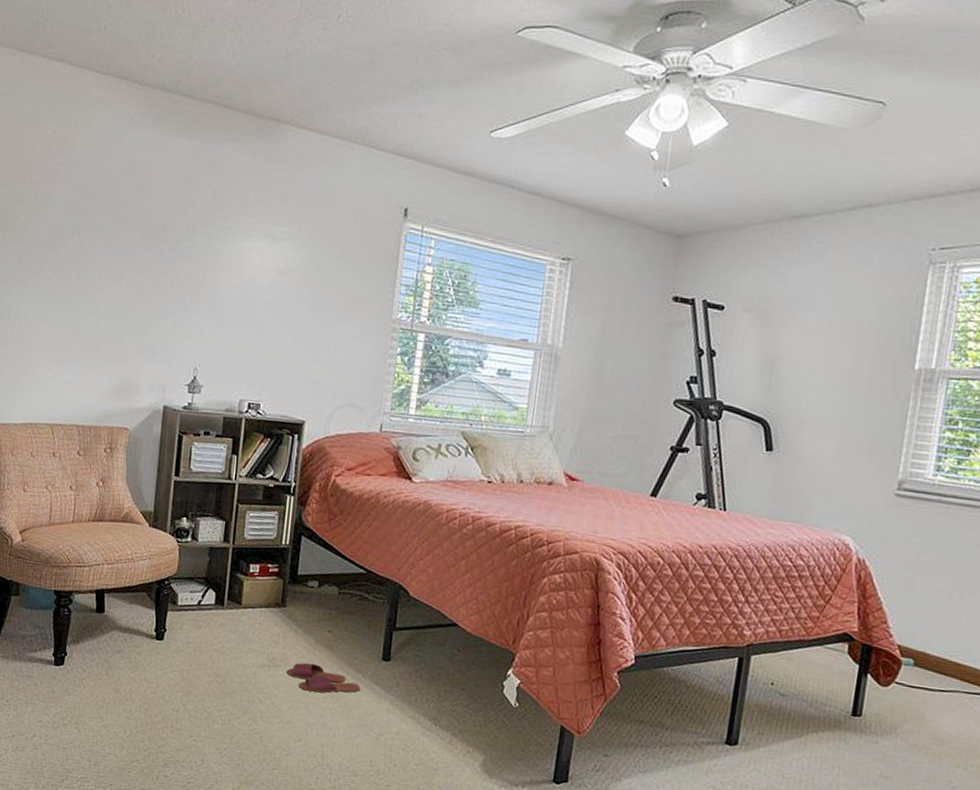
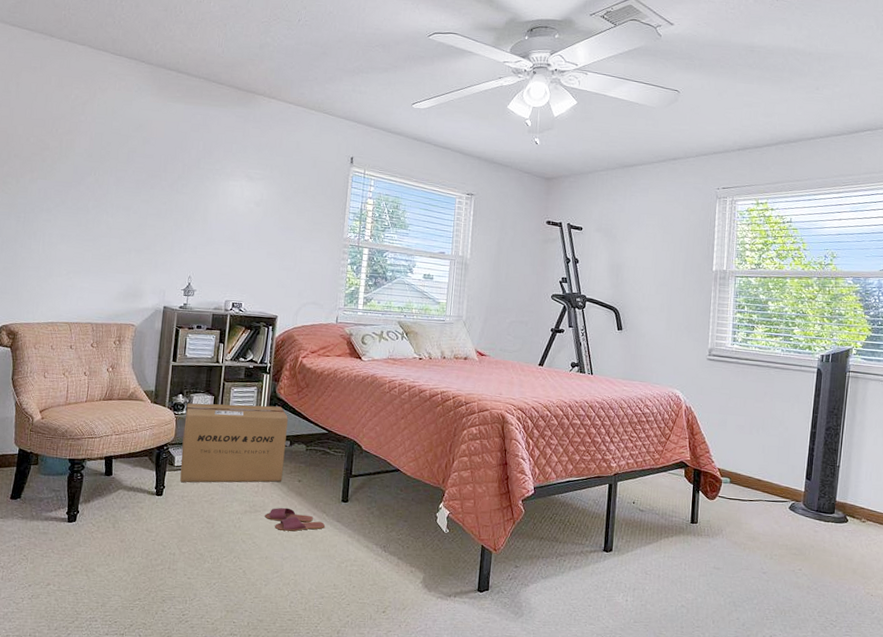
box: none [184,528,317,631] -> present [180,403,288,483]

